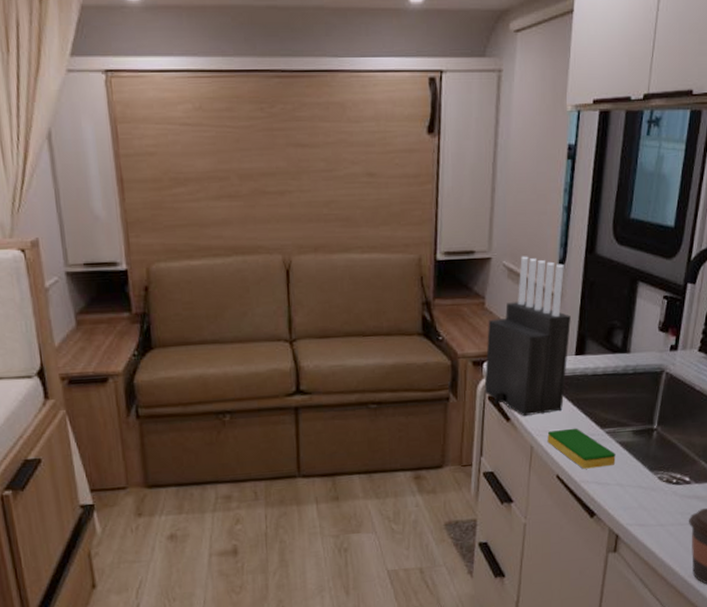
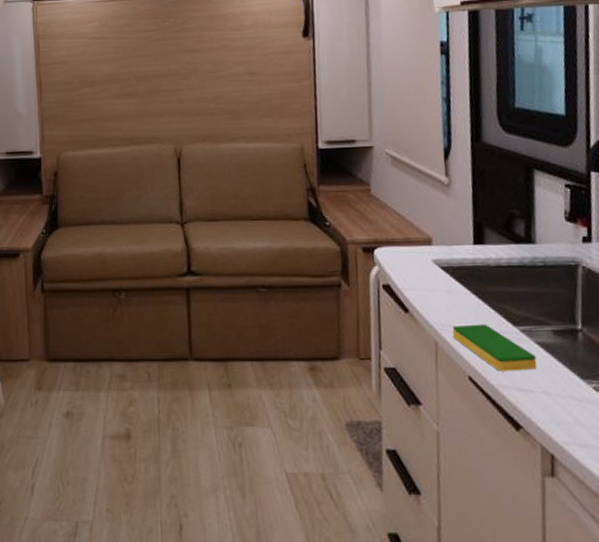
knife block: present [484,256,571,417] -> none [375,144,467,309]

